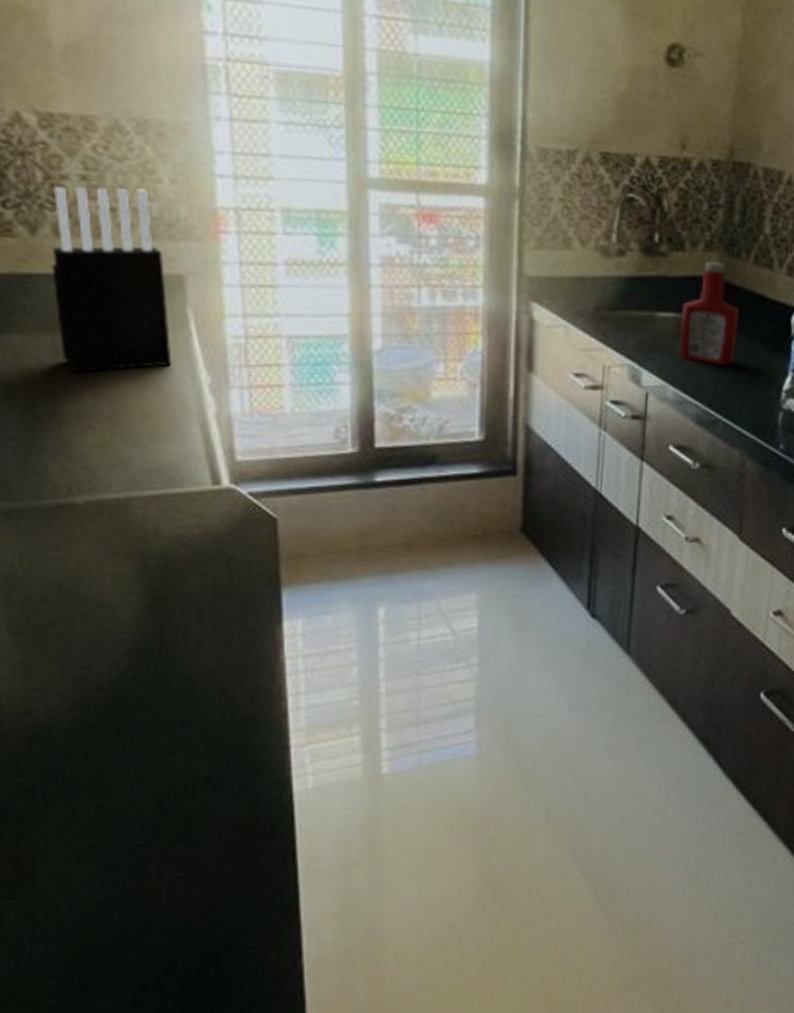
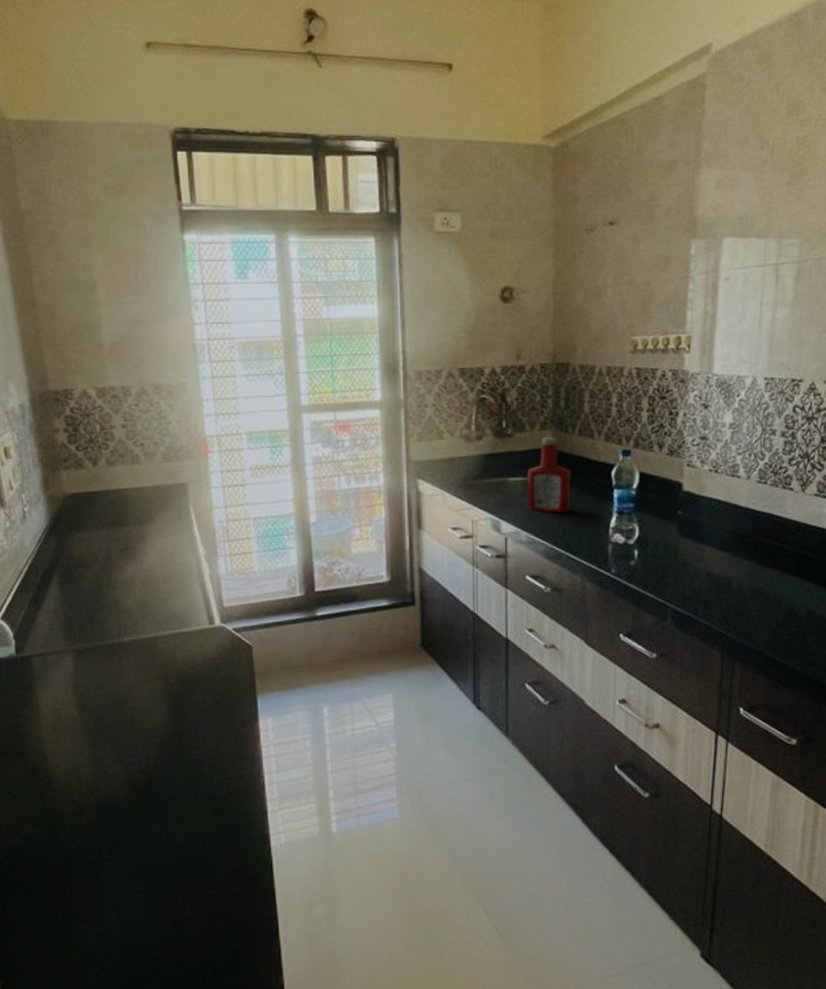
knife block: present [51,187,172,372] -> none [106,429,181,553]

